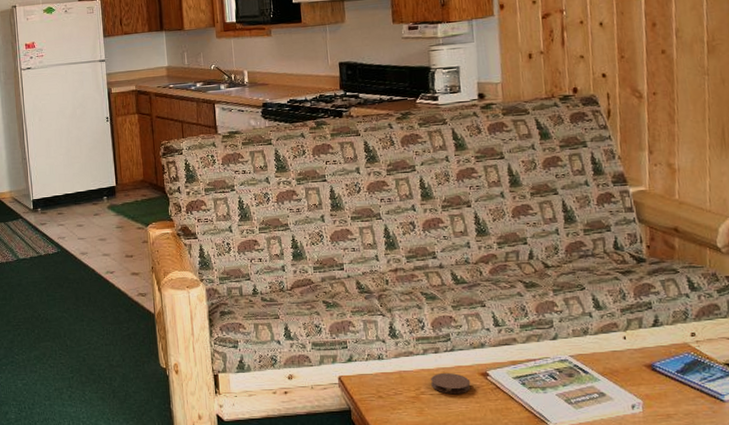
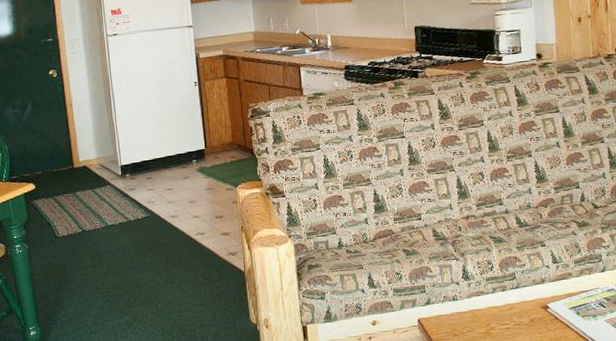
coaster: present [431,373,471,394] -> none [499,308,534,327]

